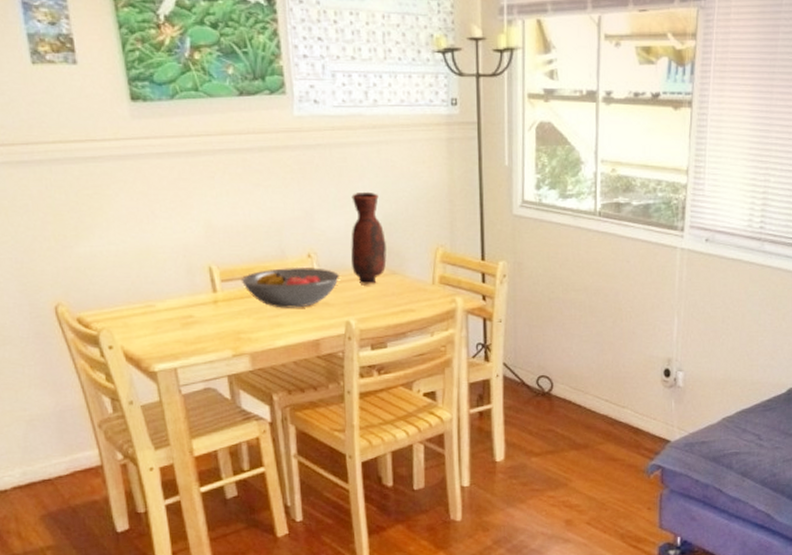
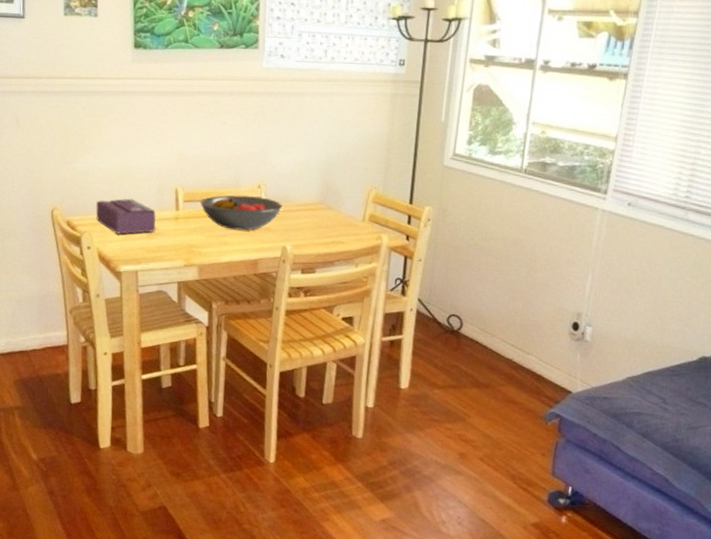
tissue box: none [112,283,192,327] -> present [96,198,156,234]
vase: present [350,191,387,284] -> none [293,135,327,216]

